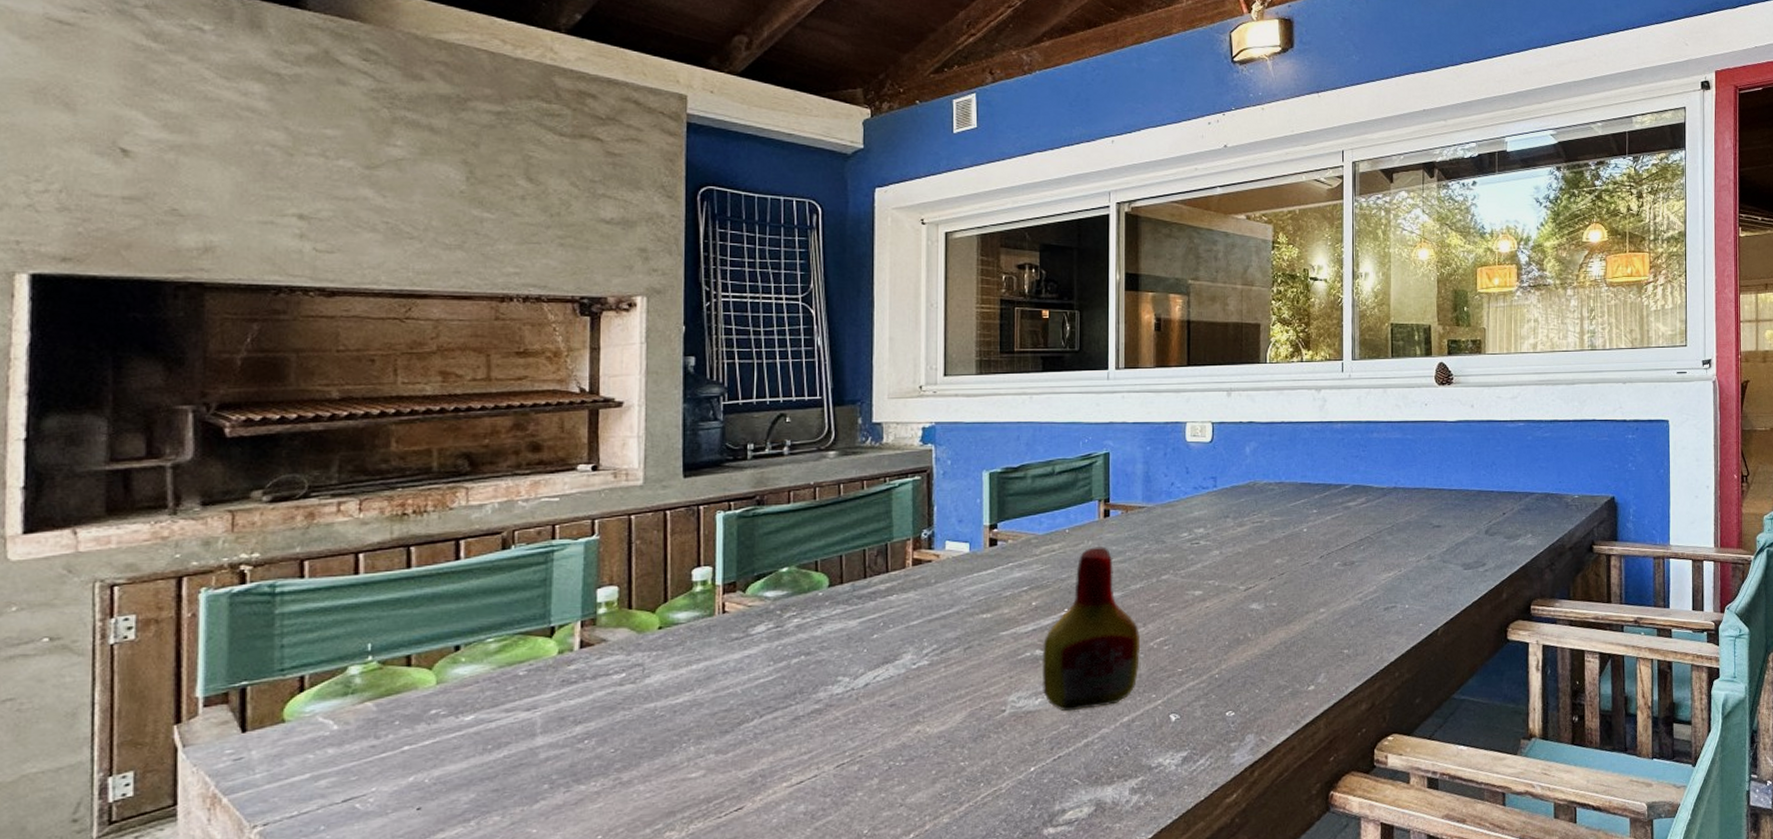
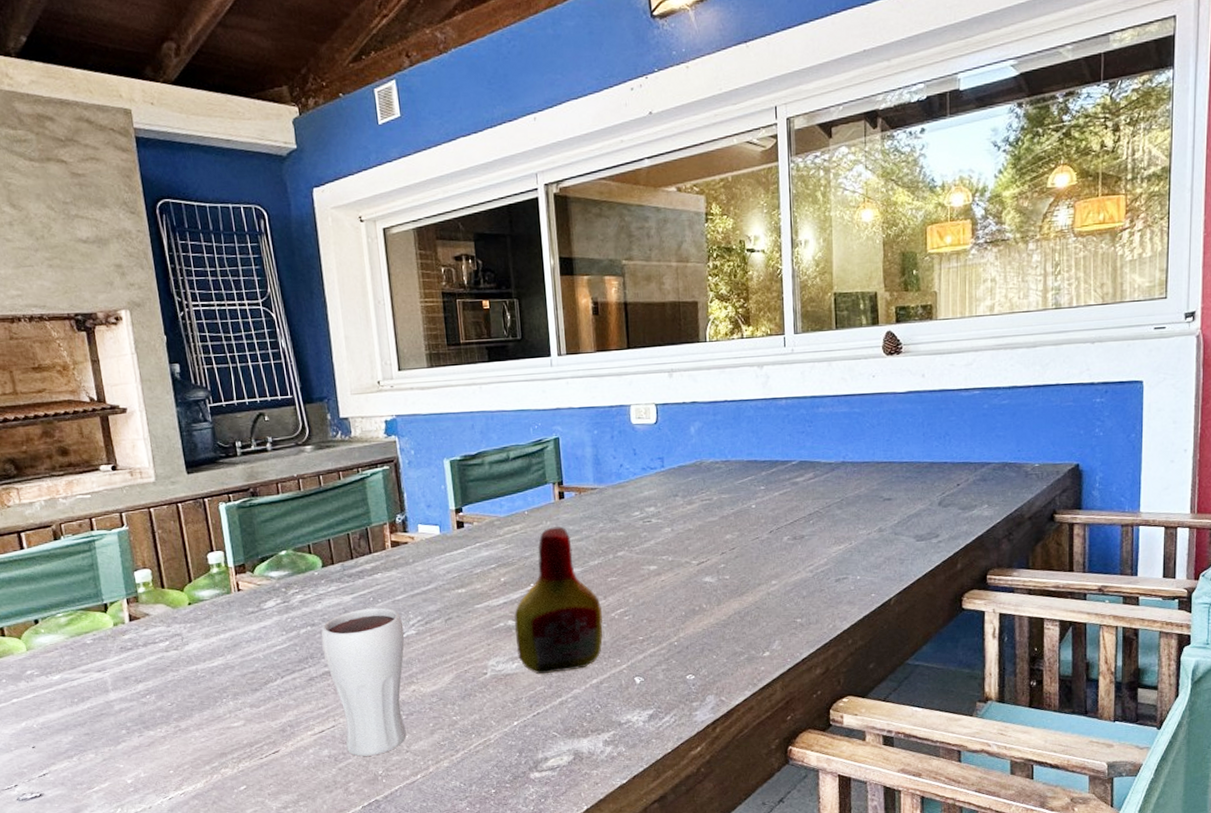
drinking glass: none [815,634,915,813] -> present [321,607,407,757]

